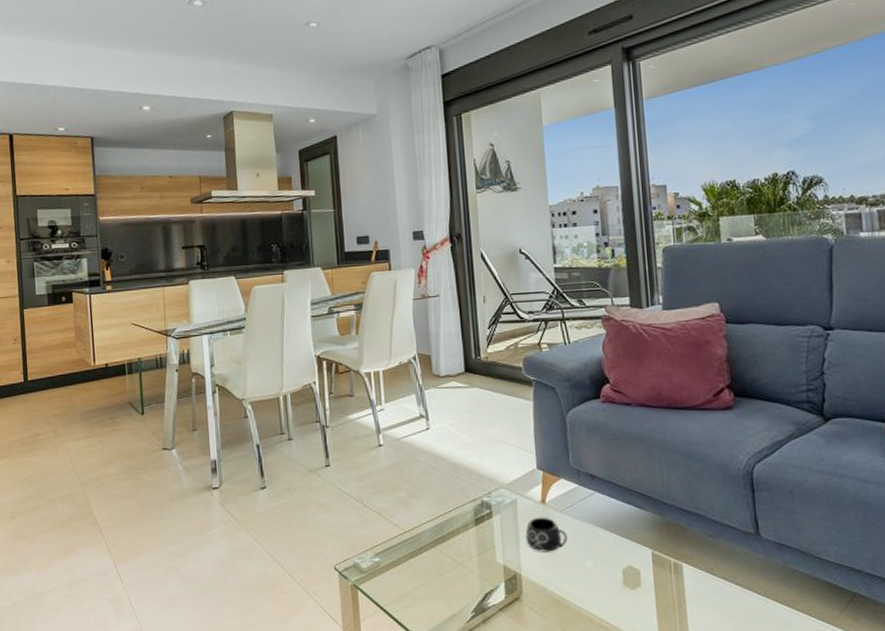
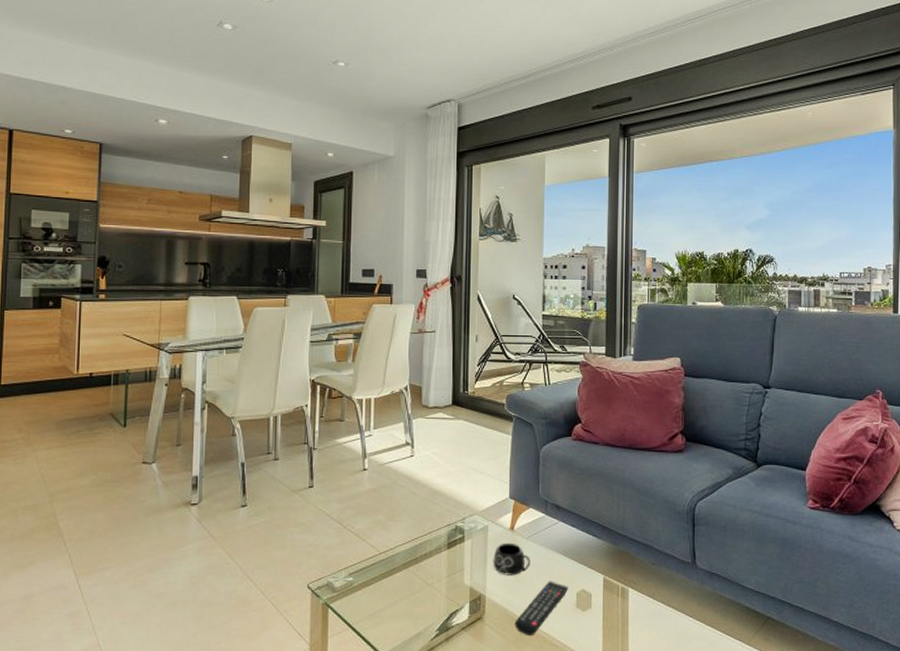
remote control: none [556,557,612,618] -> present [514,581,568,636]

